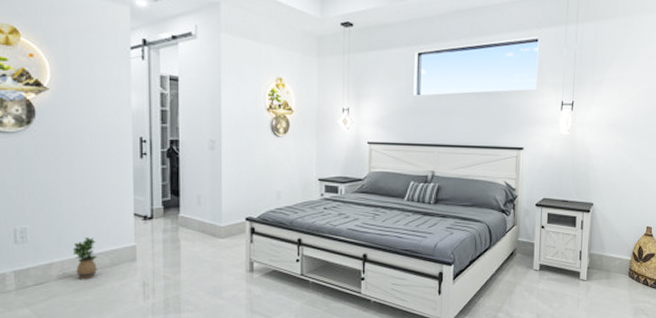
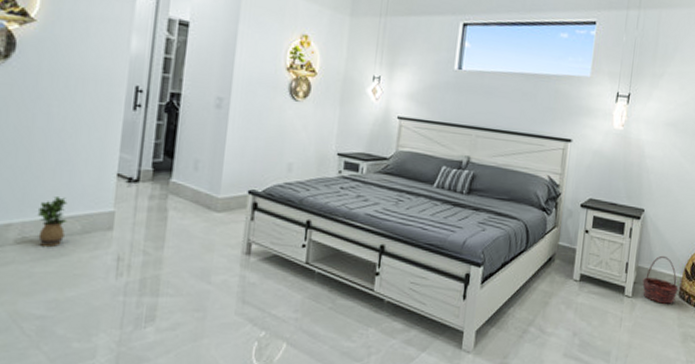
basket: none [595,242,628,284] -> present [642,255,679,304]

